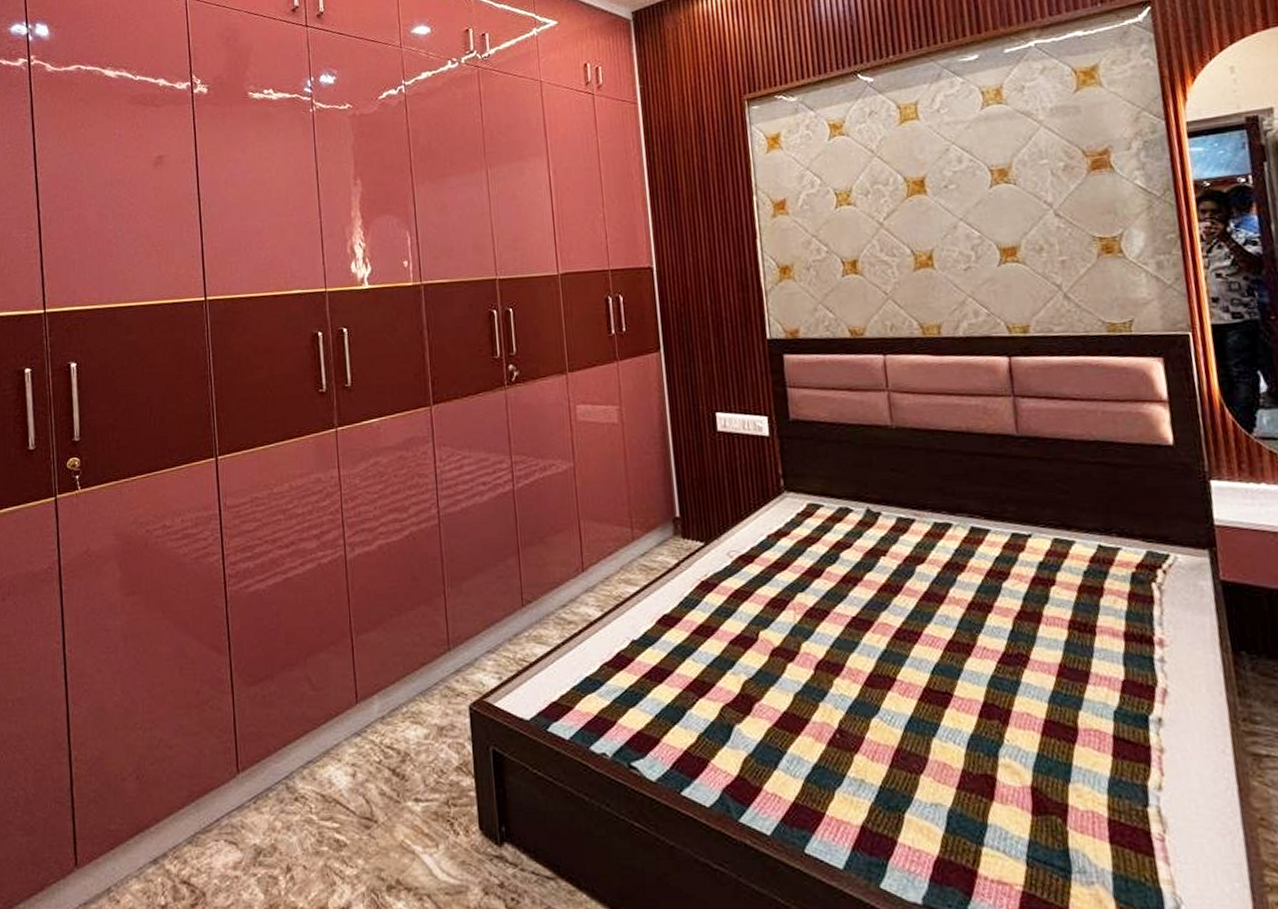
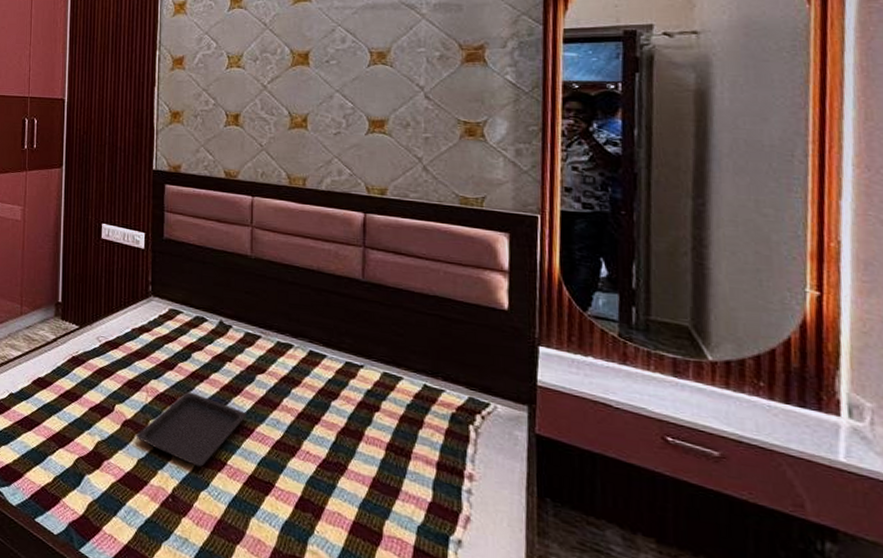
serving tray: none [787,600,912,689] -> present [135,391,248,467]

